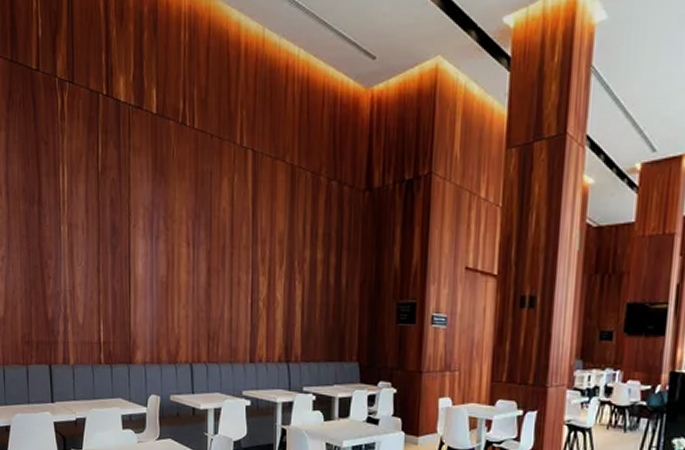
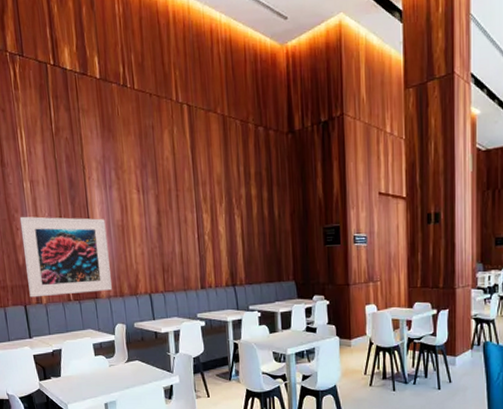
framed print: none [53,263,148,357] -> present [19,216,112,298]

